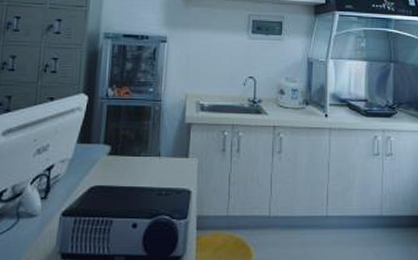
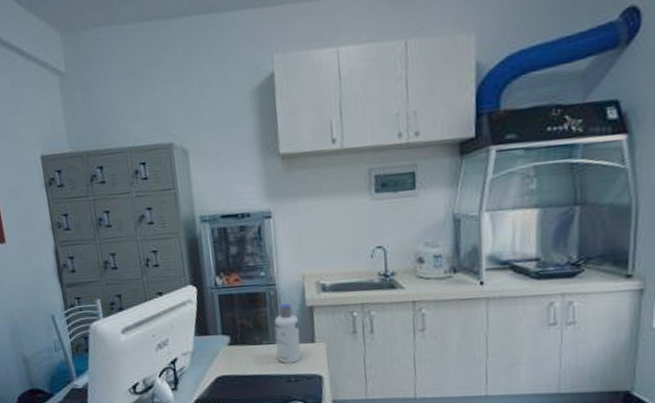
screw cap bottle: none [151,119,177,176] -> present [274,304,301,364]

